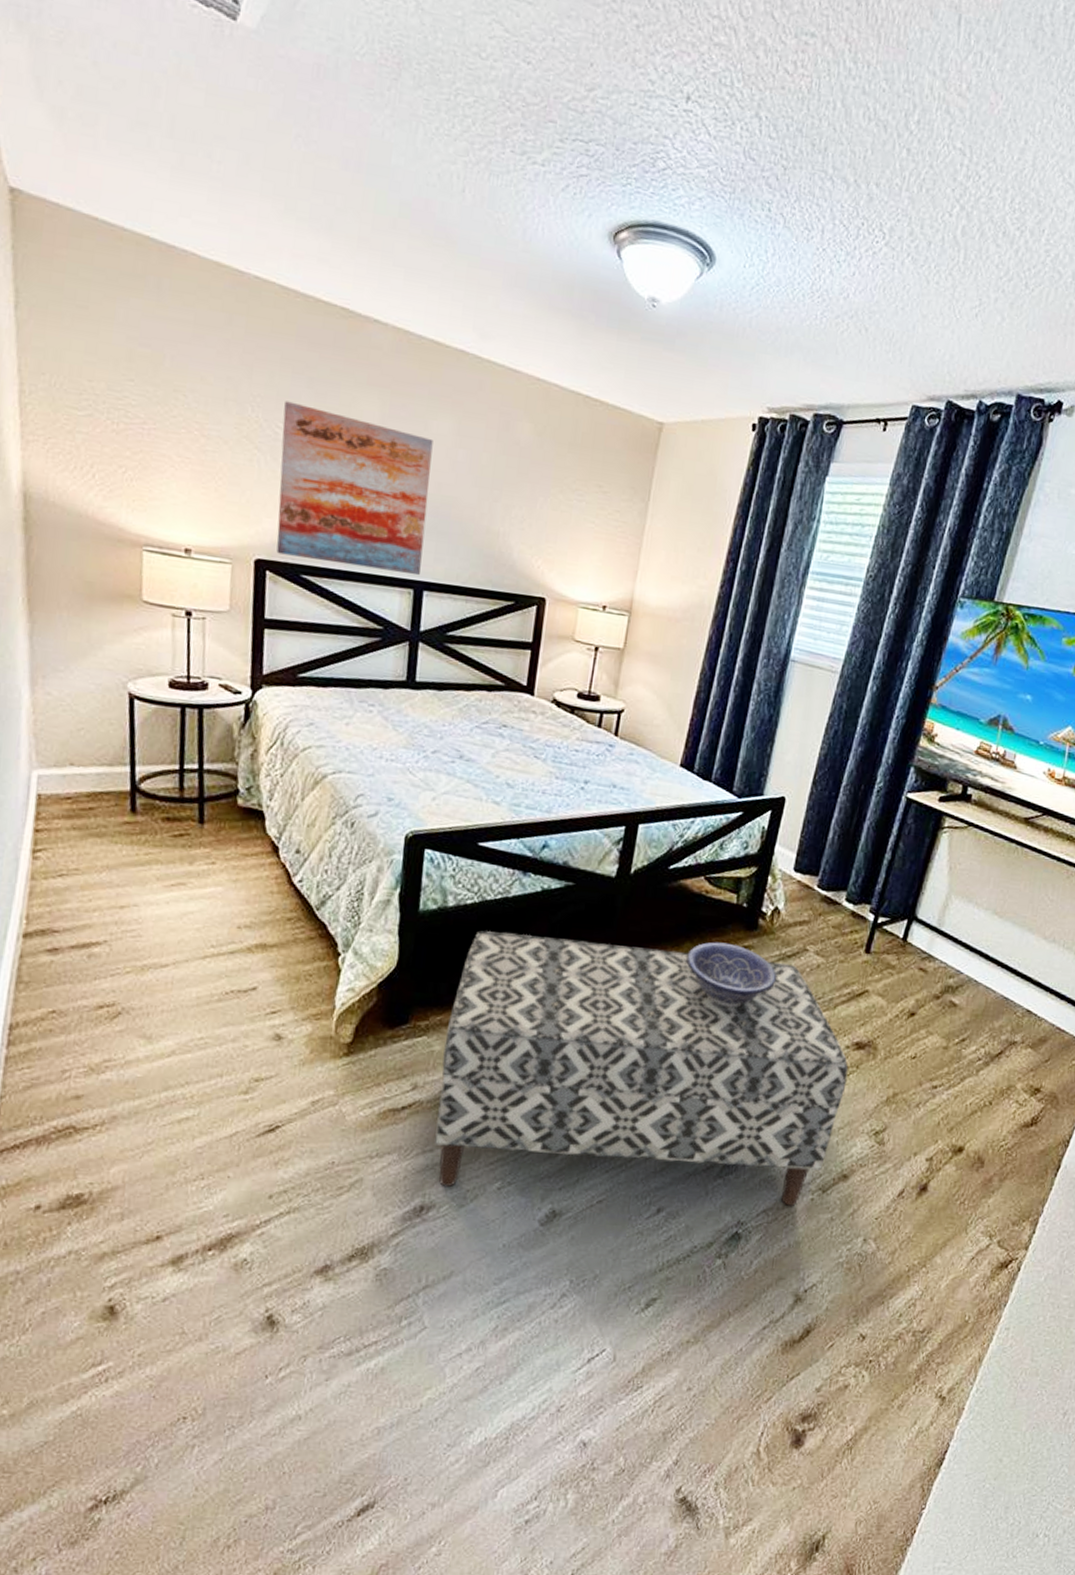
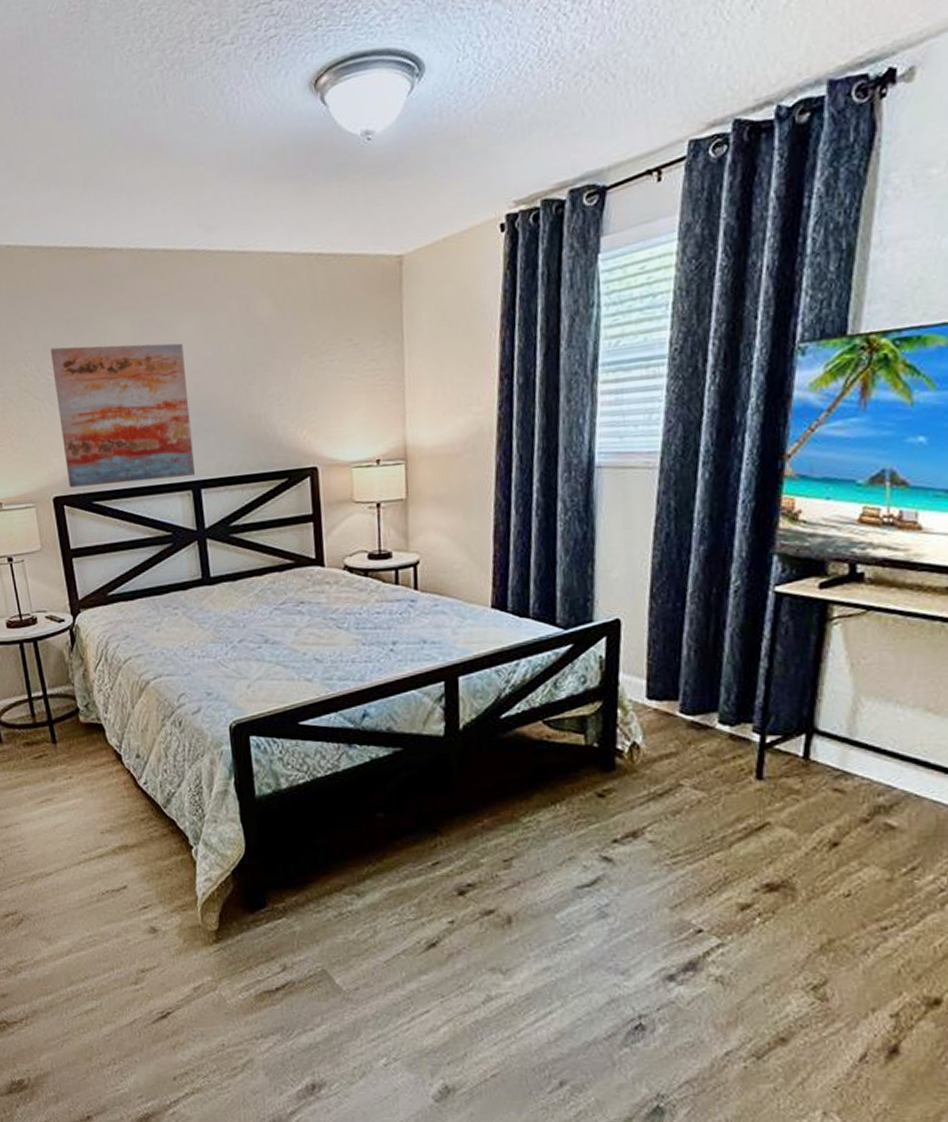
bench: present [435,931,849,1207] -> none [303,803,763,1077]
decorative bowl: present [686,941,777,1007] -> none [539,789,651,858]

